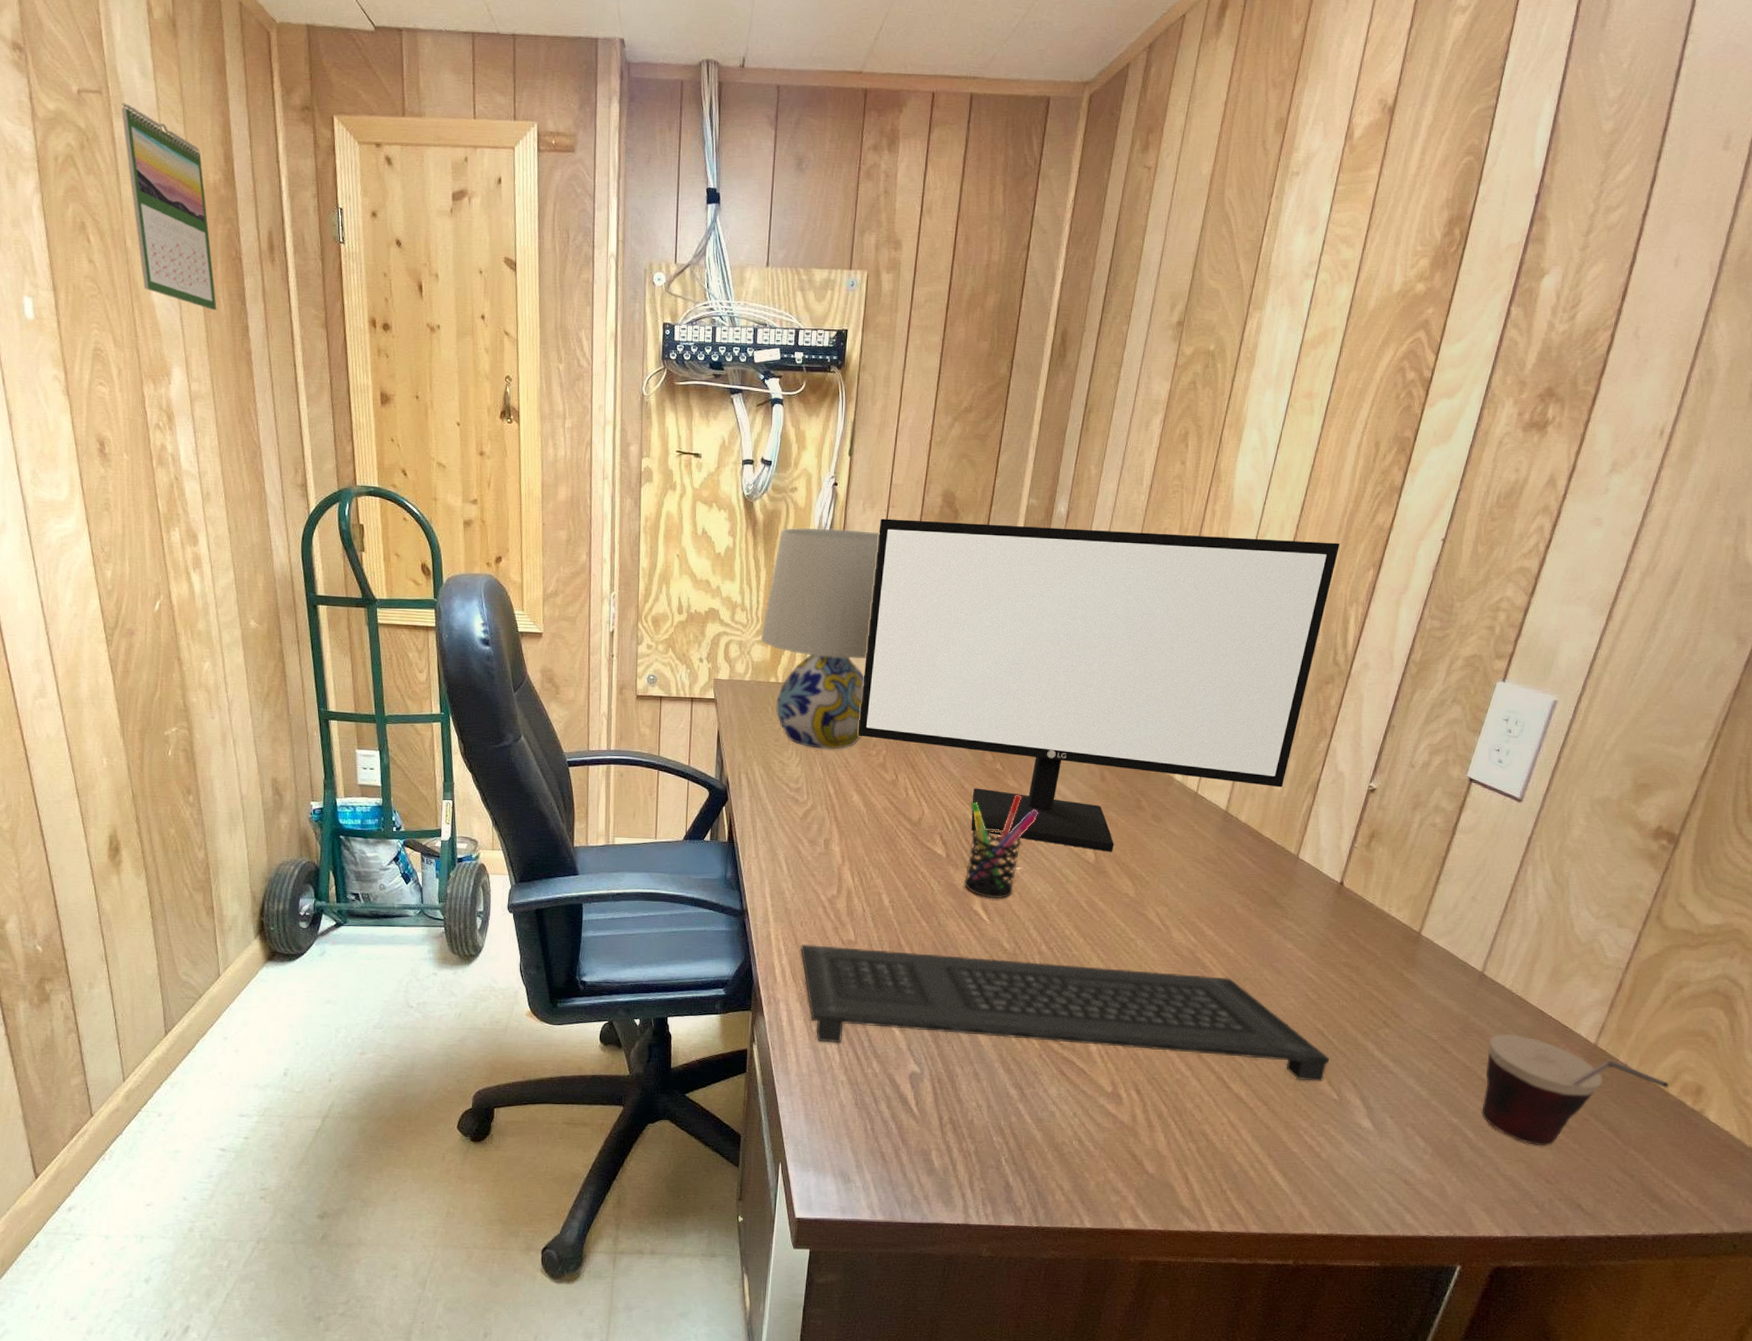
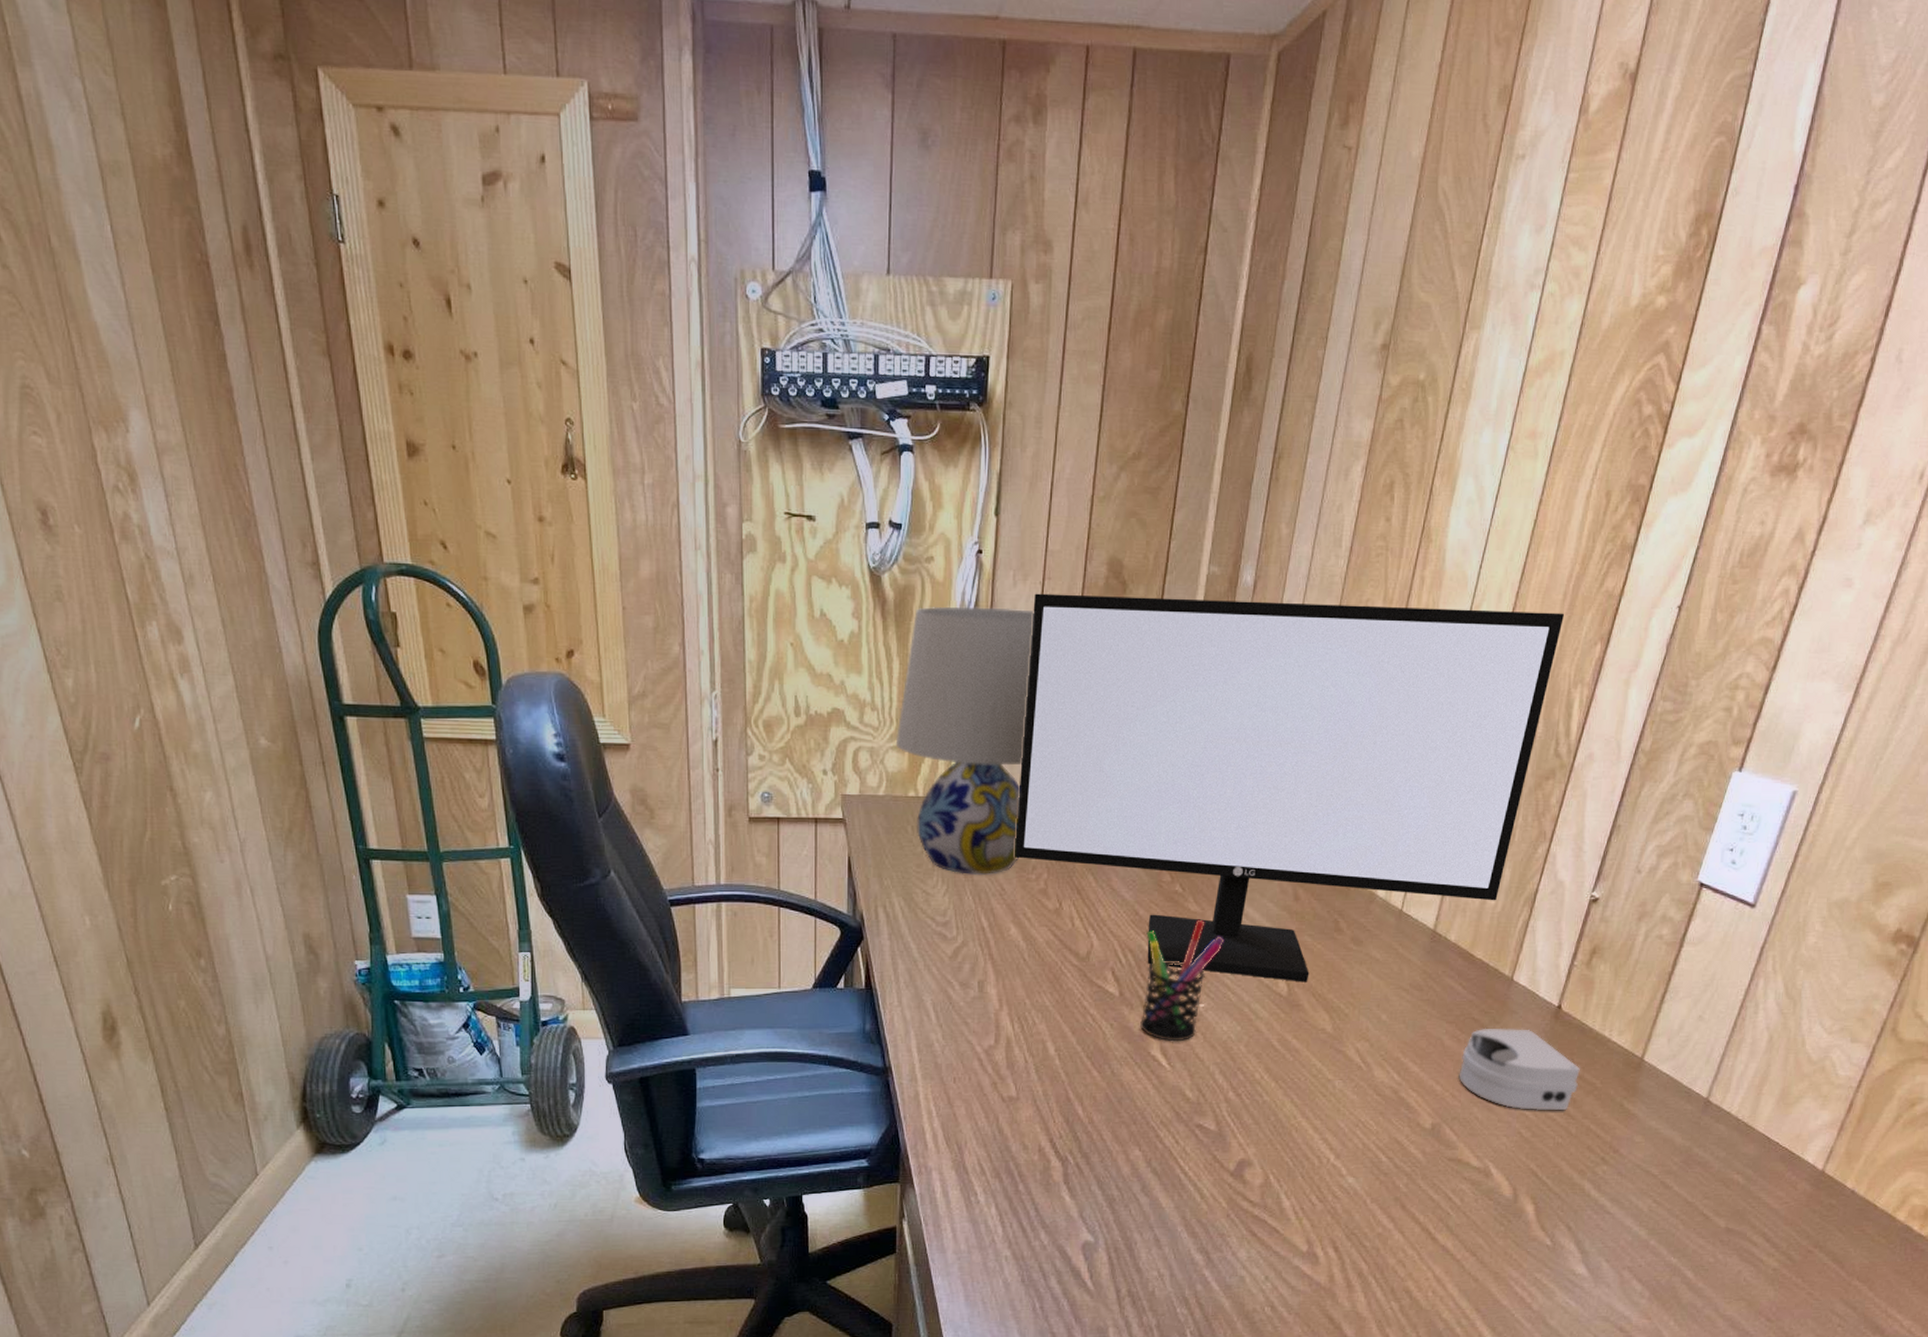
calendar: present [121,103,217,311] -> none [25,45,182,334]
keyboard: present [801,943,1330,1082] -> none [954,1103,1543,1227]
computer mouse: none [1250,899,1362,977] -> present [1459,1028,1580,1111]
cup: present [1481,1034,1669,1146] -> none [1702,1164,1897,1282]

